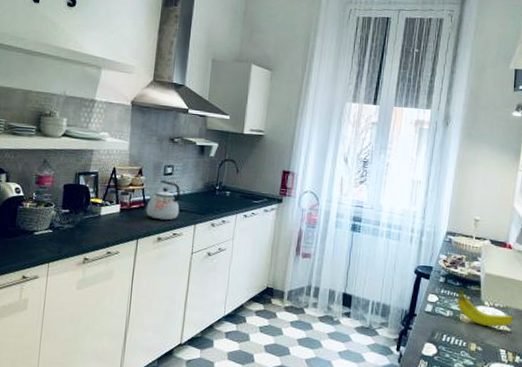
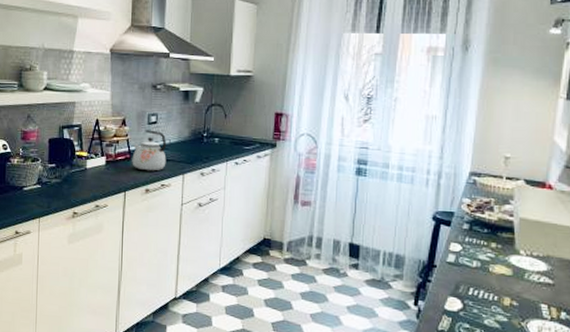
fruit: present [457,287,514,327] -> none [486,234,558,279]

